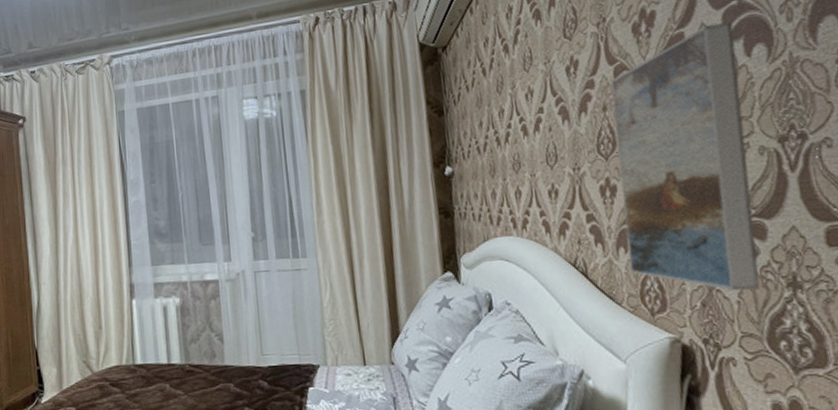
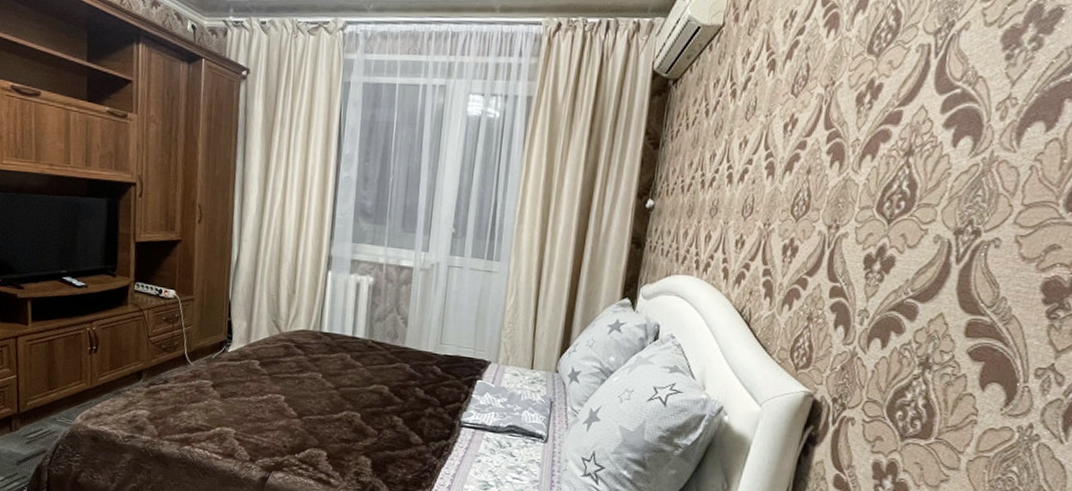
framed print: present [611,22,761,291] -> none [788,108,950,363]

